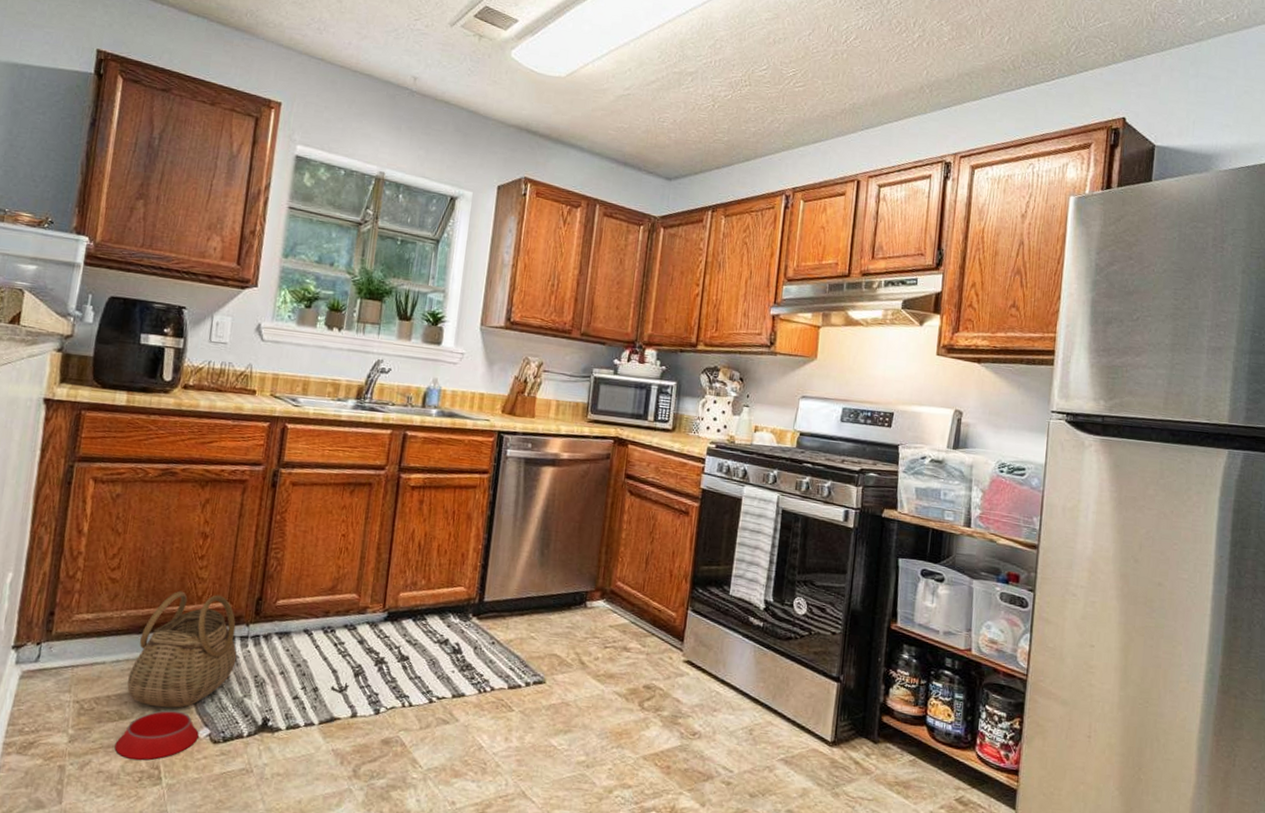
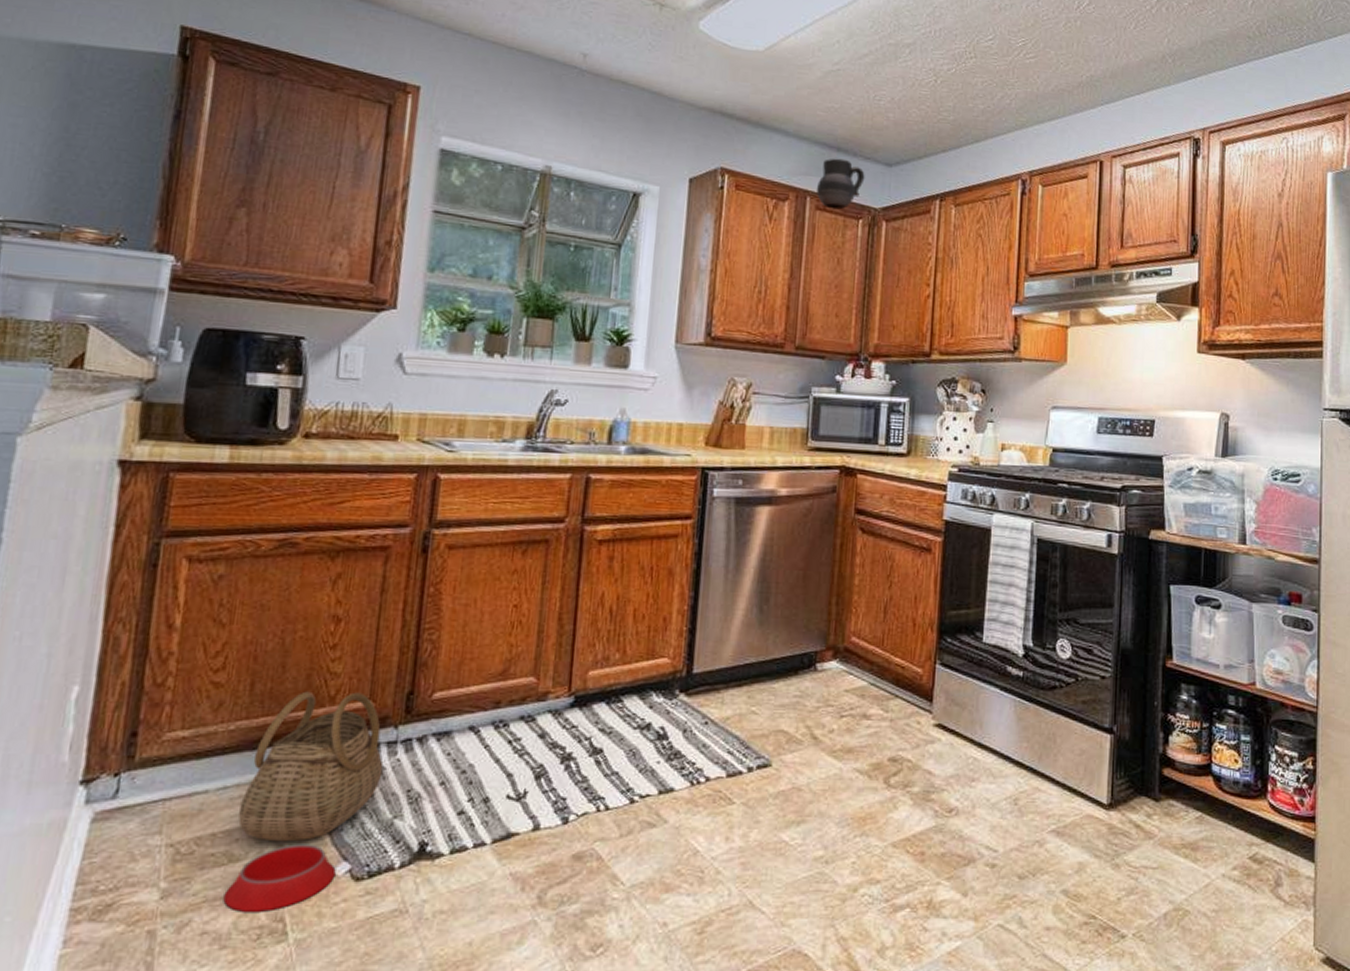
ceramic jug: none [604,171,648,217] -> present [816,158,865,210]

